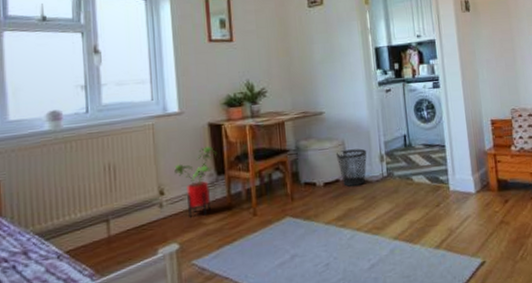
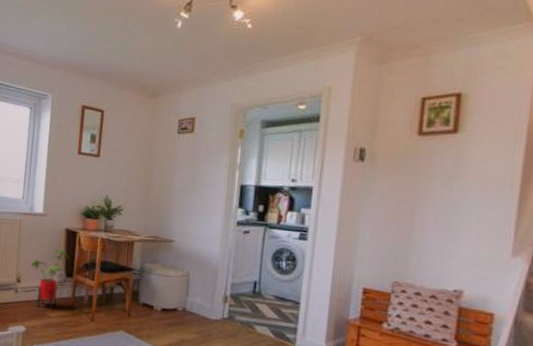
wastebasket: present [337,148,367,187] -> none [179,282,211,320]

